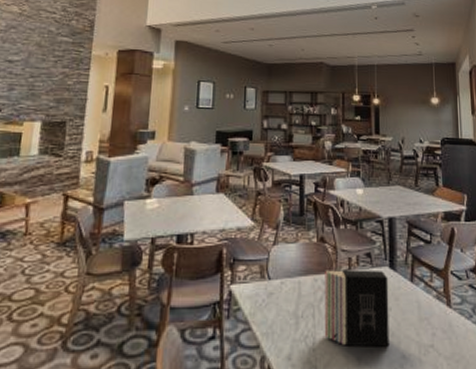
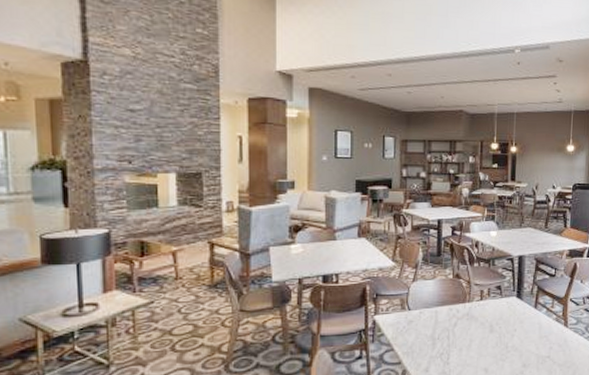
book: present [324,270,389,347] -> none [457,299,515,360]

